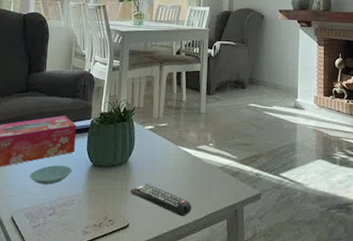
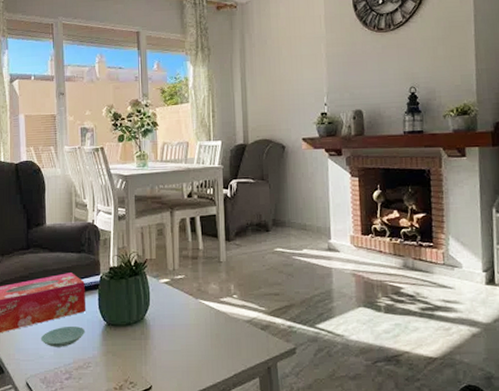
remote control: present [130,183,192,217] -> none [150,341,219,377]

